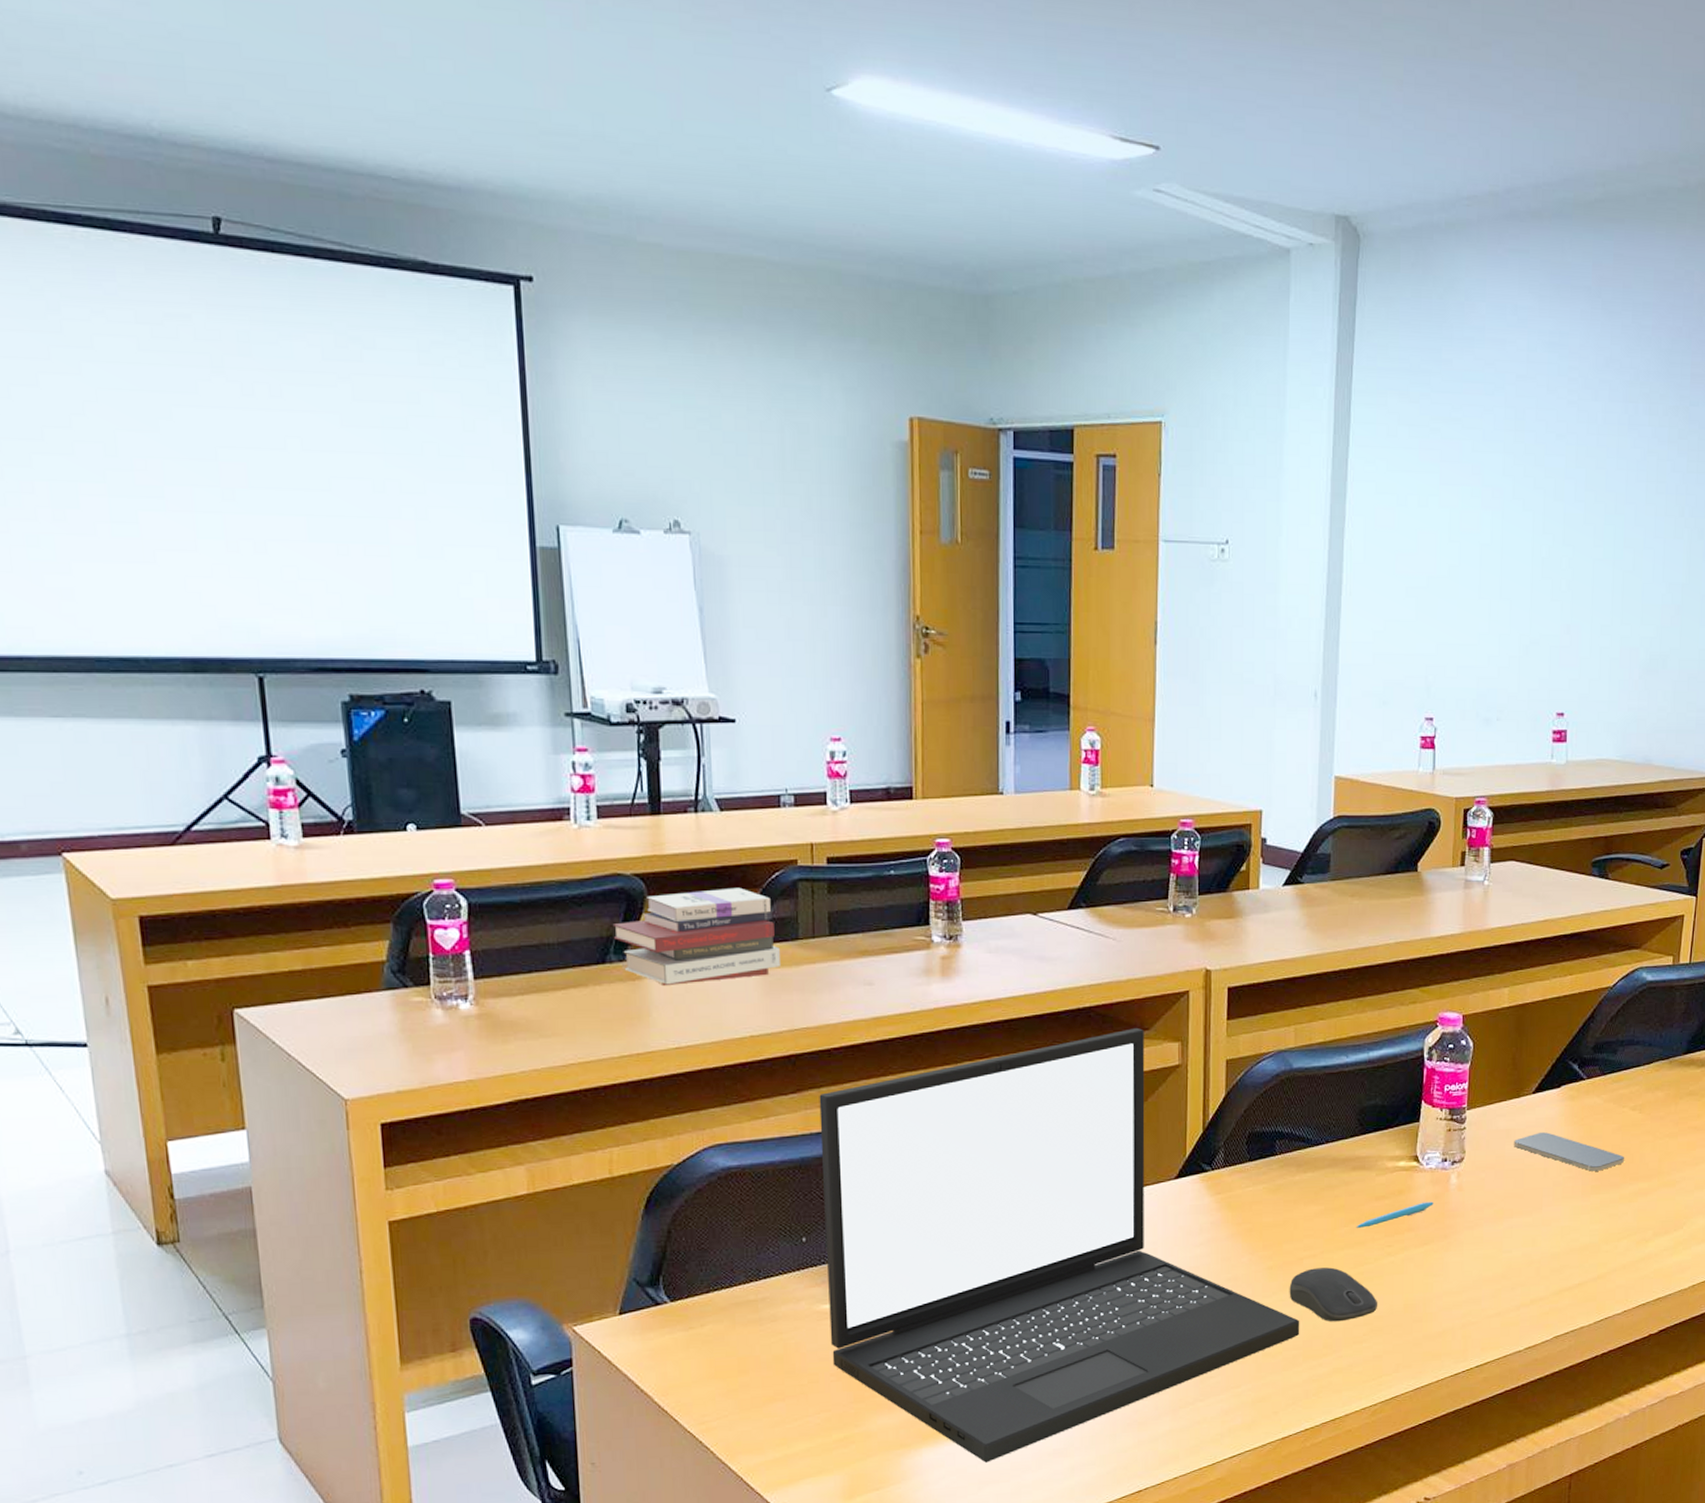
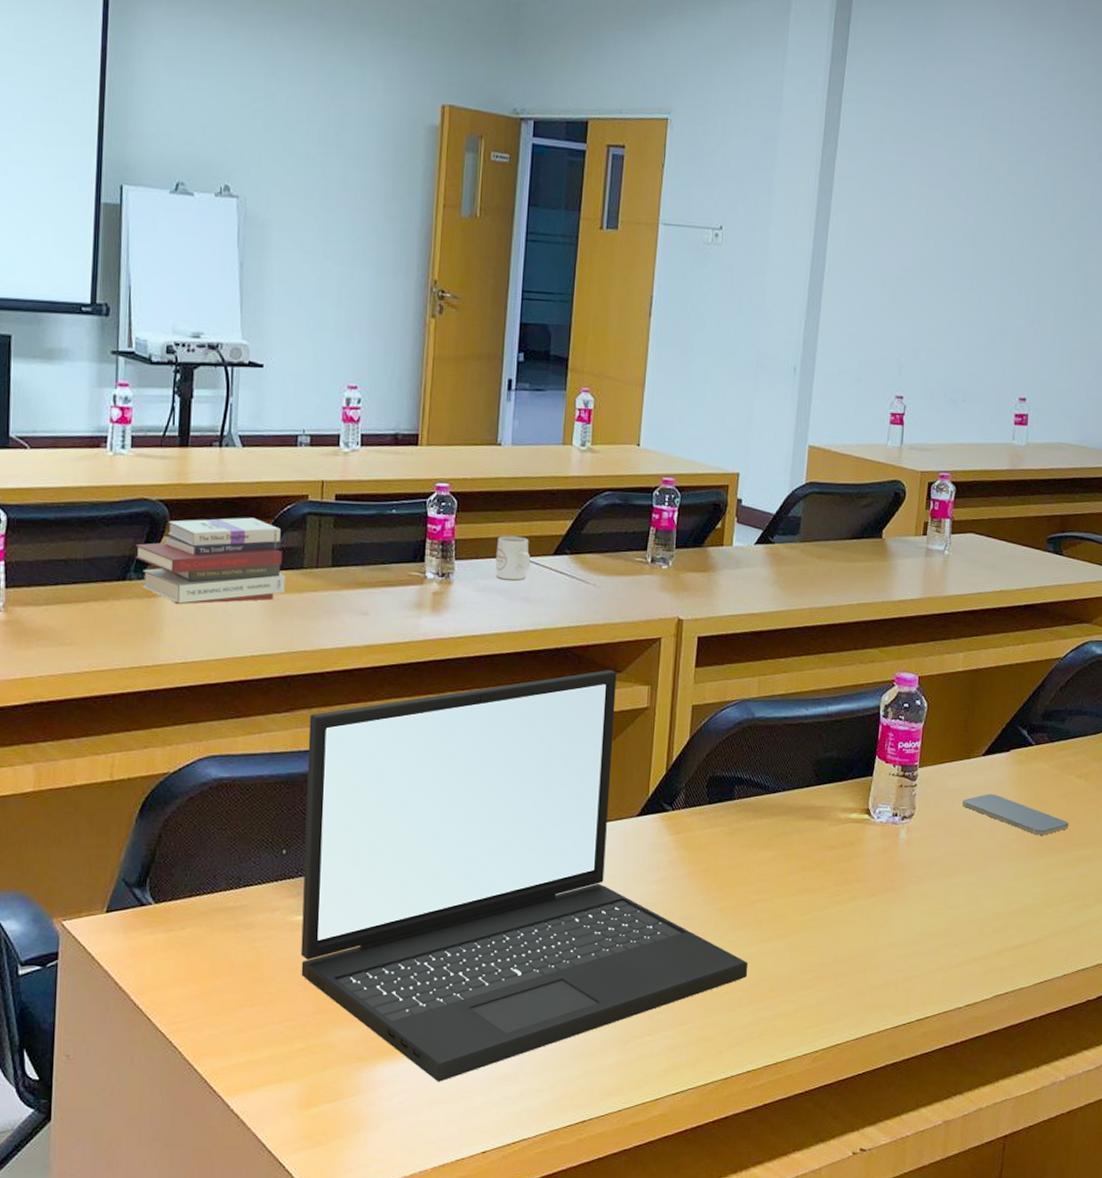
mug: none [1005,892,1044,939] -> present [495,536,531,581]
computer mouse: present [1289,1267,1378,1322] -> none [739,912,825,966]
pen: present [1356,1201,1434,1228] -> none [807,854,883,876]

